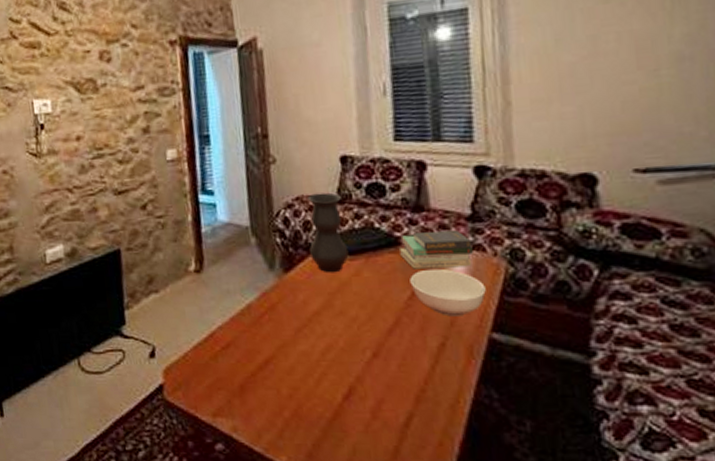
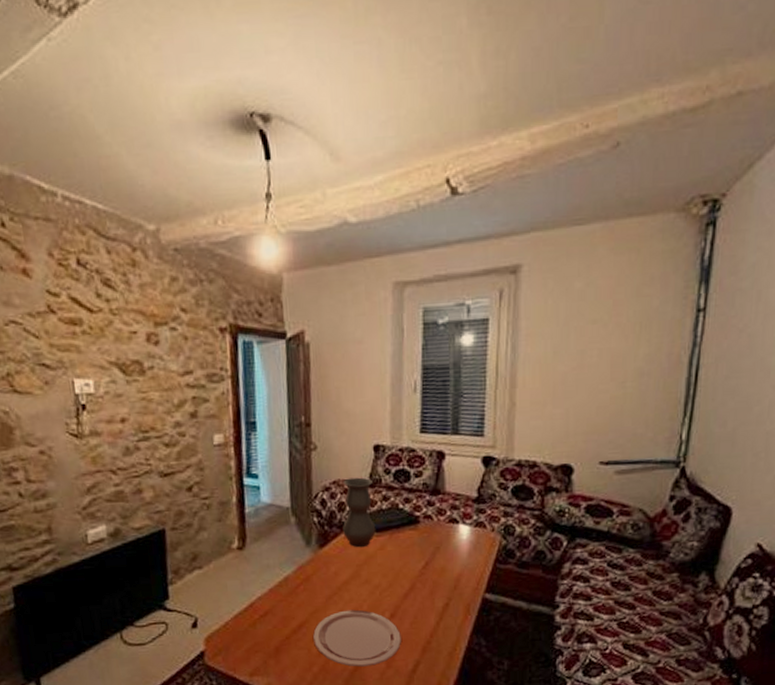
plate: none [282,345,388,415] -> present [313,609,401,667]
books: present [400,231,473,269] -> none [418,511,476,543]
bowl: present [410,268,486,317] -> none [425,542,483,582]

